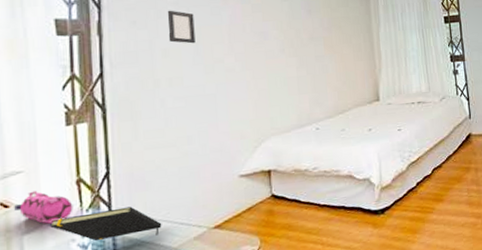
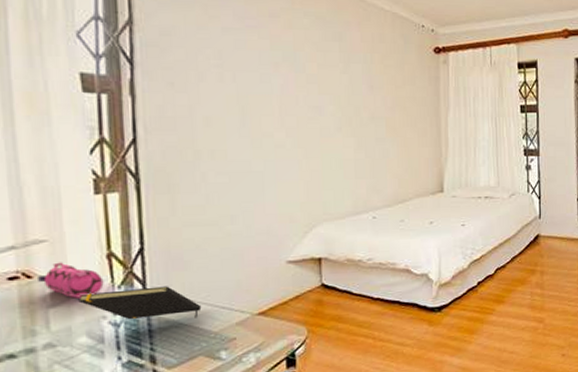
picture frame: present [167,10,196,44] -> none [210,73,242,113]

